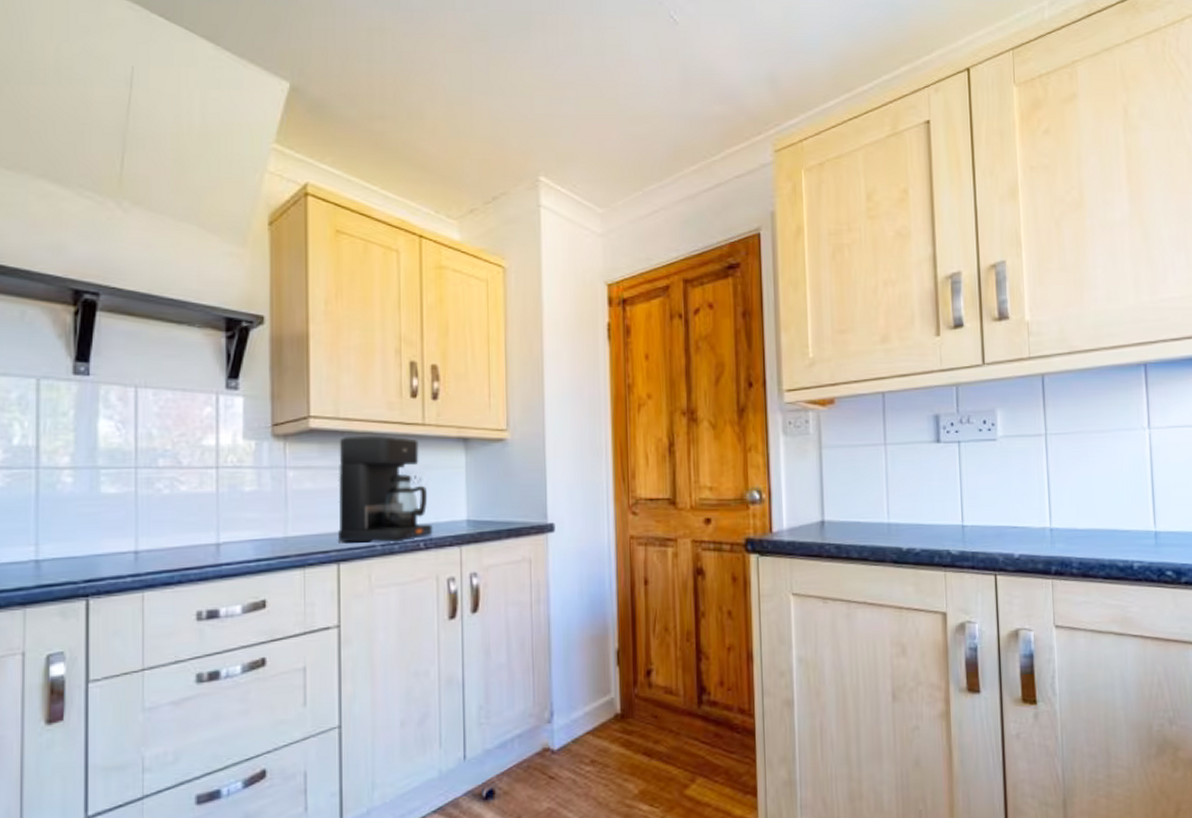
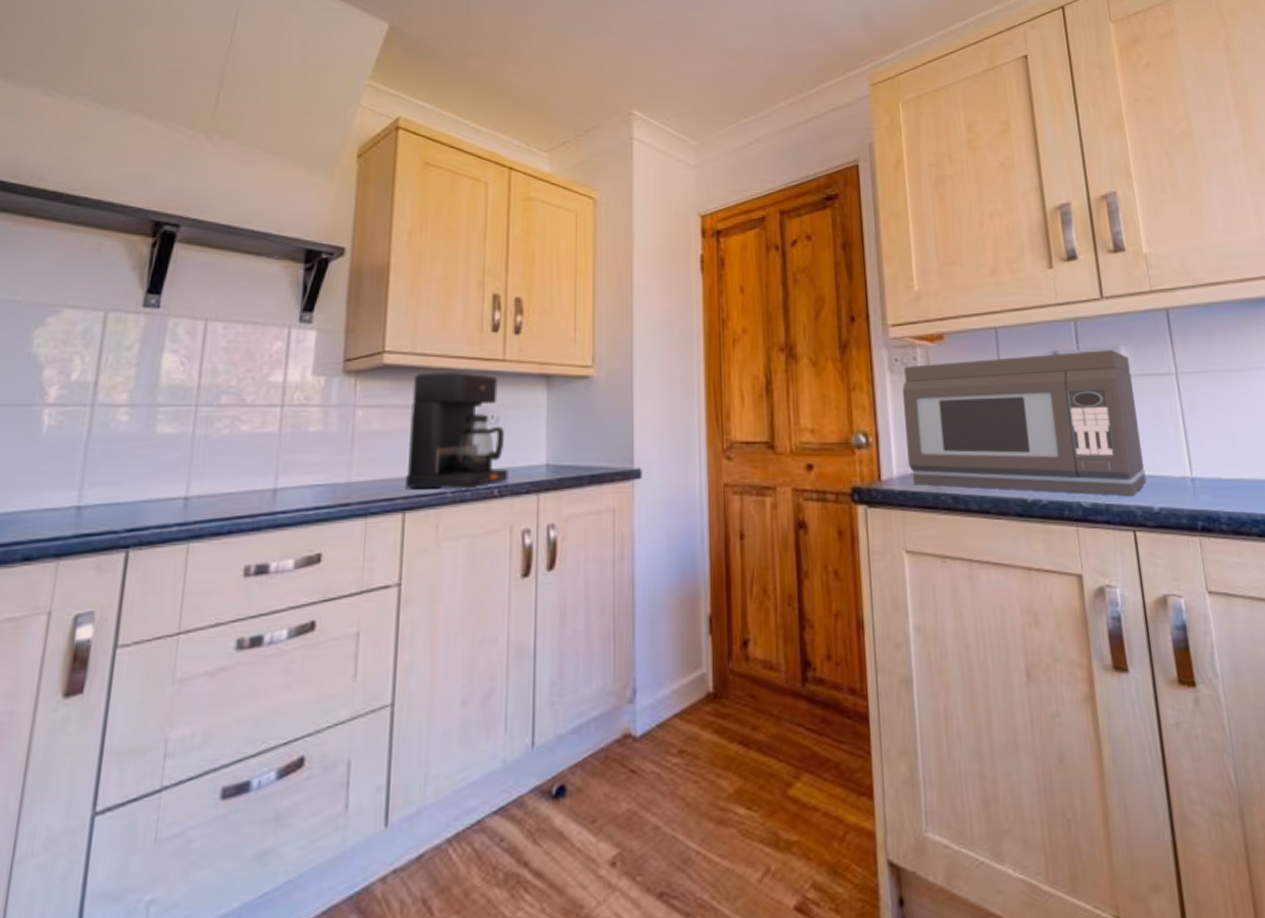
microwave: none [794,413,1010,545] -> present [901,350,1147,497]

